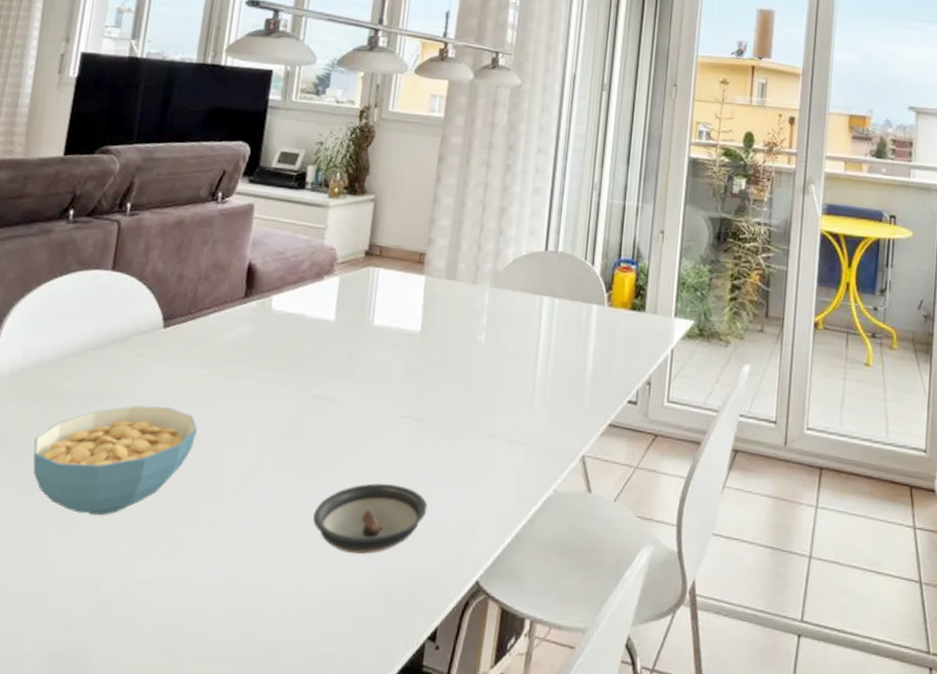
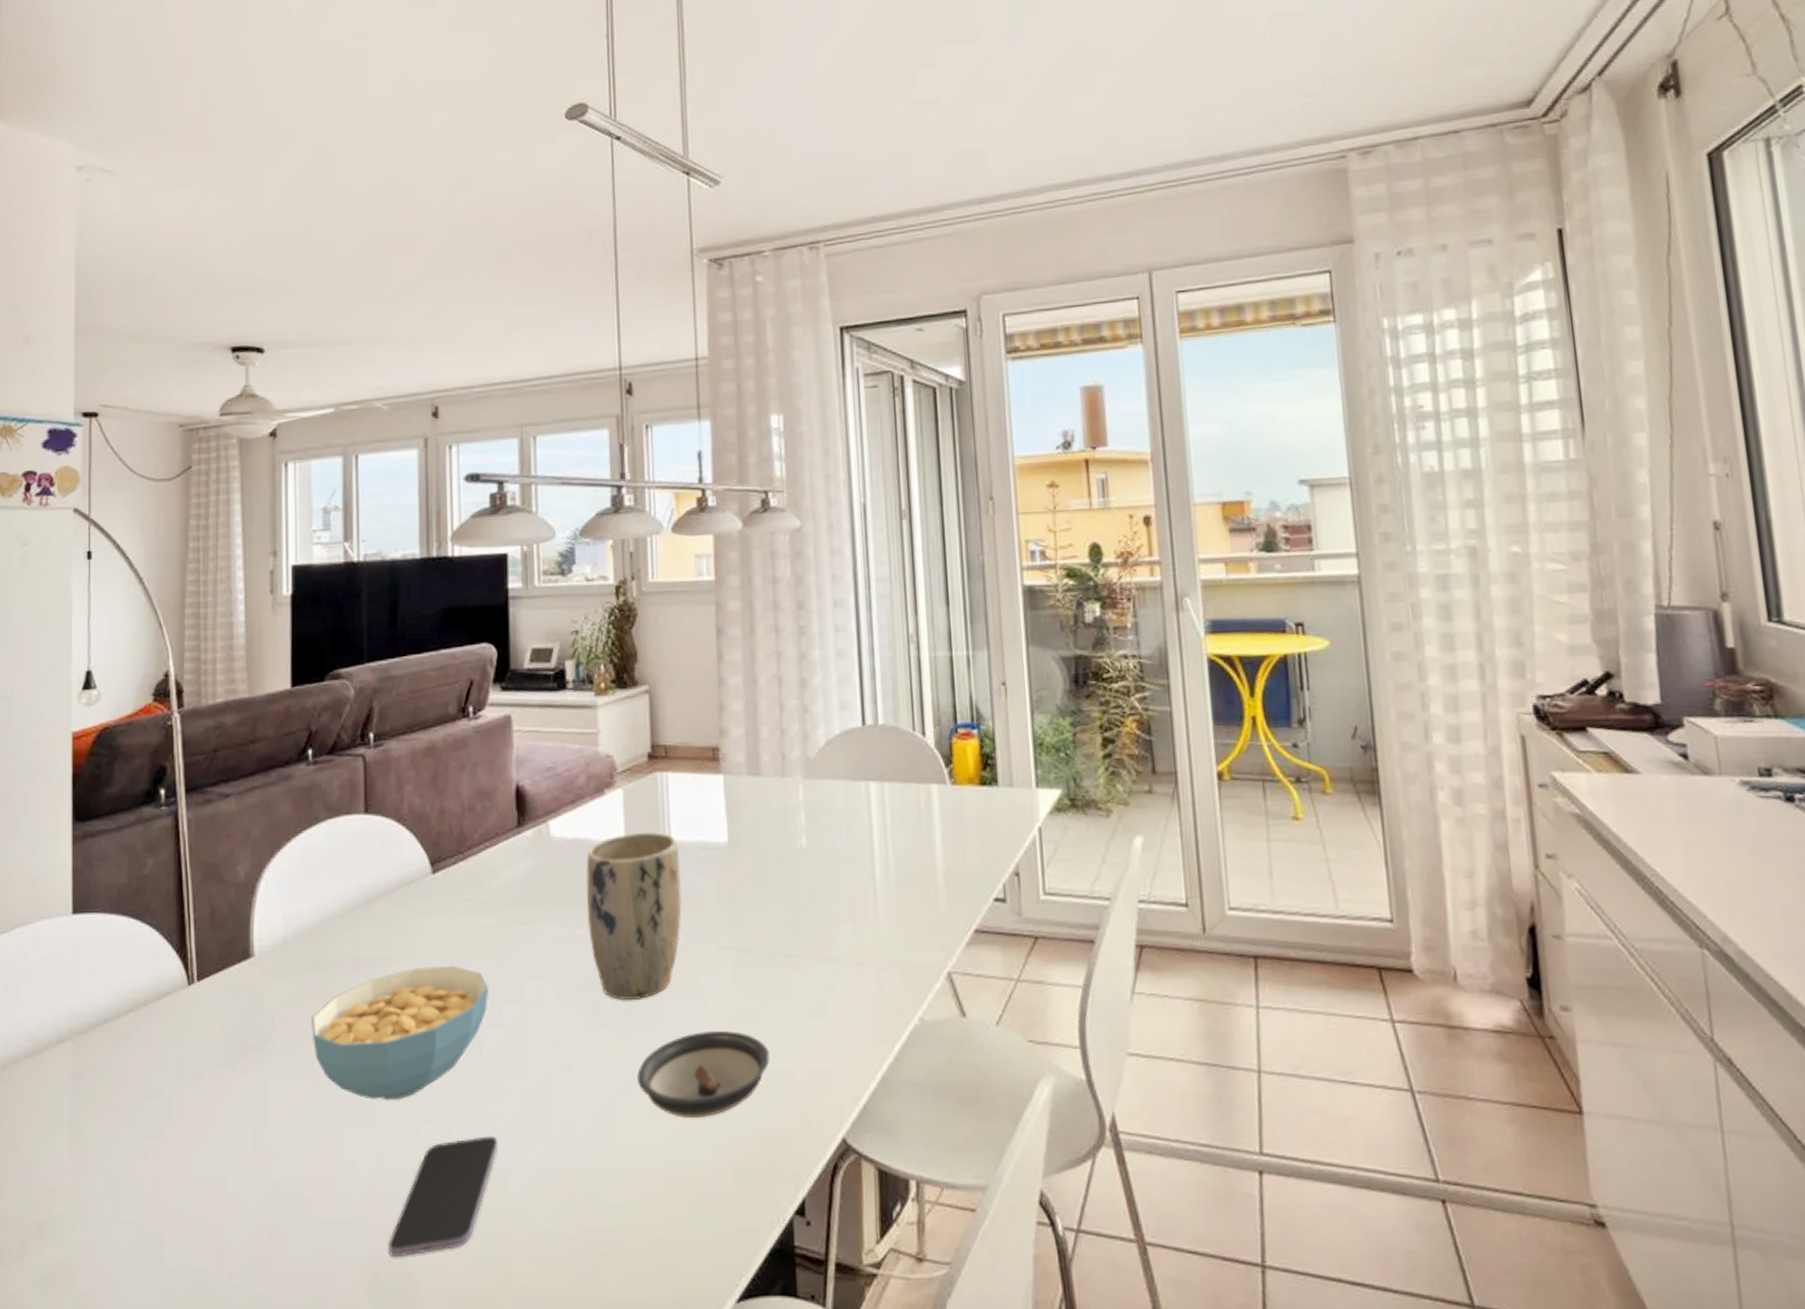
smartphone: none [72,552,185,650] -> present [389,1136,498,1258]
plant pot: none [291,314,379,452] -> present [585,831,682,1001]

